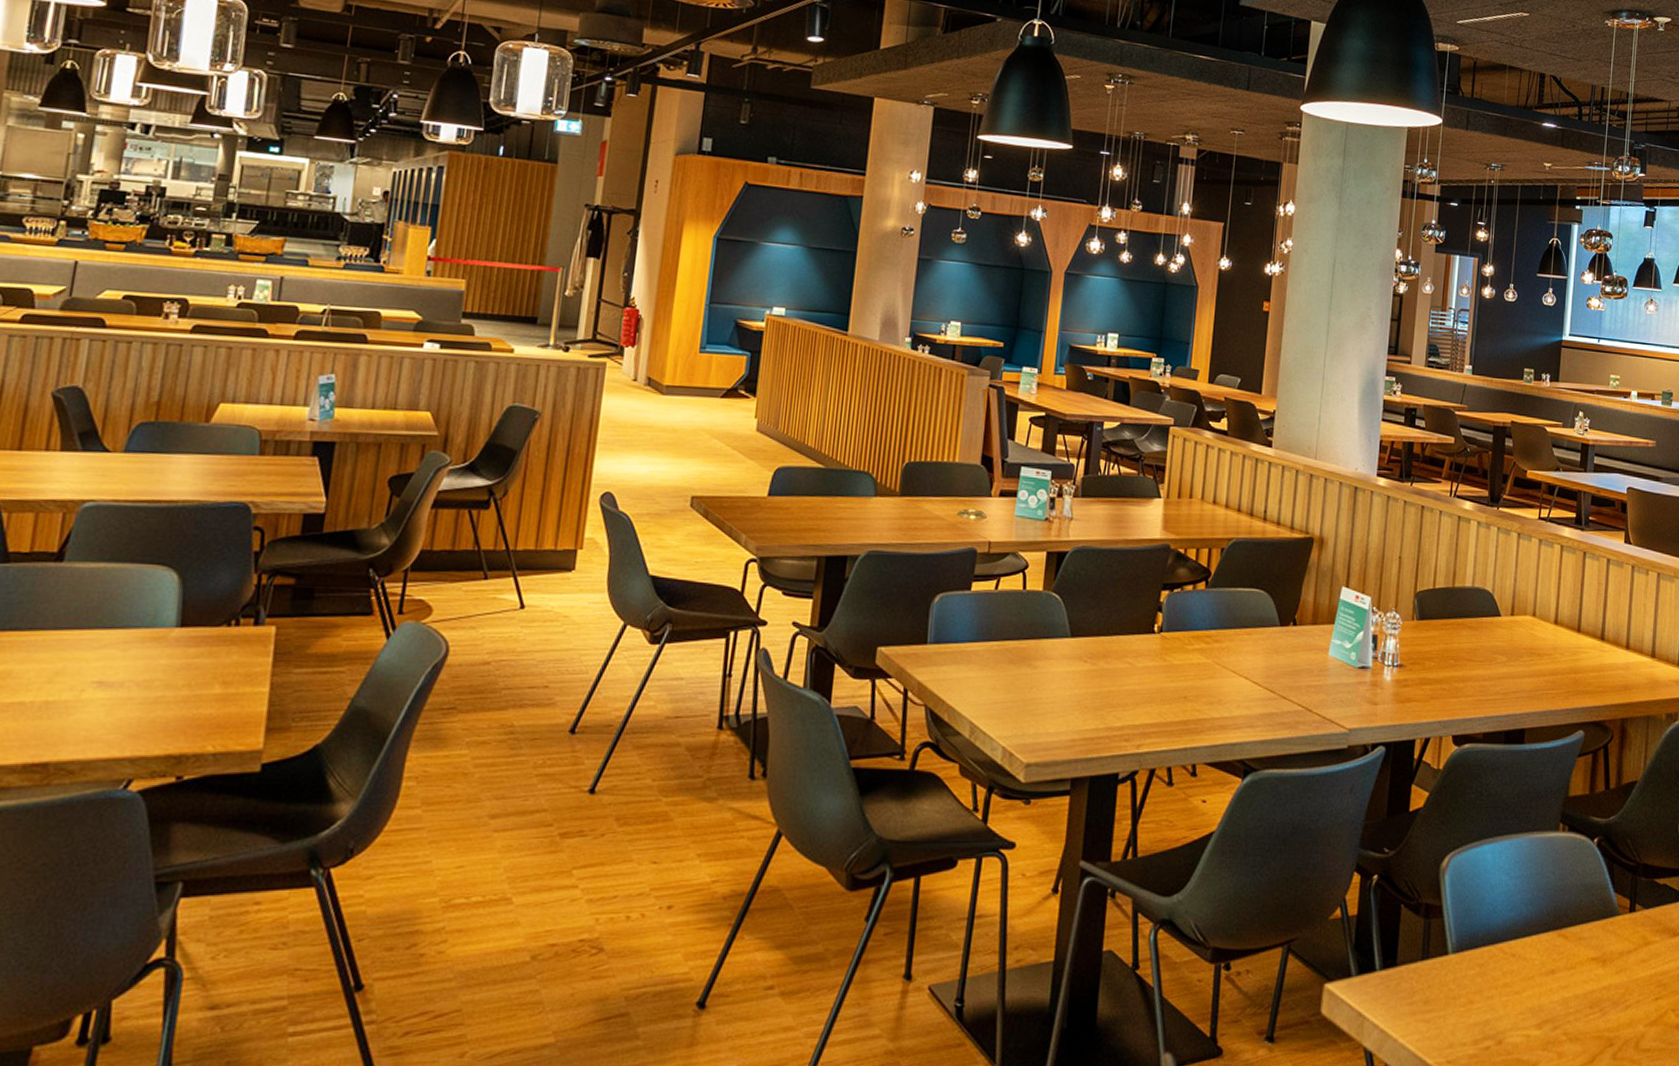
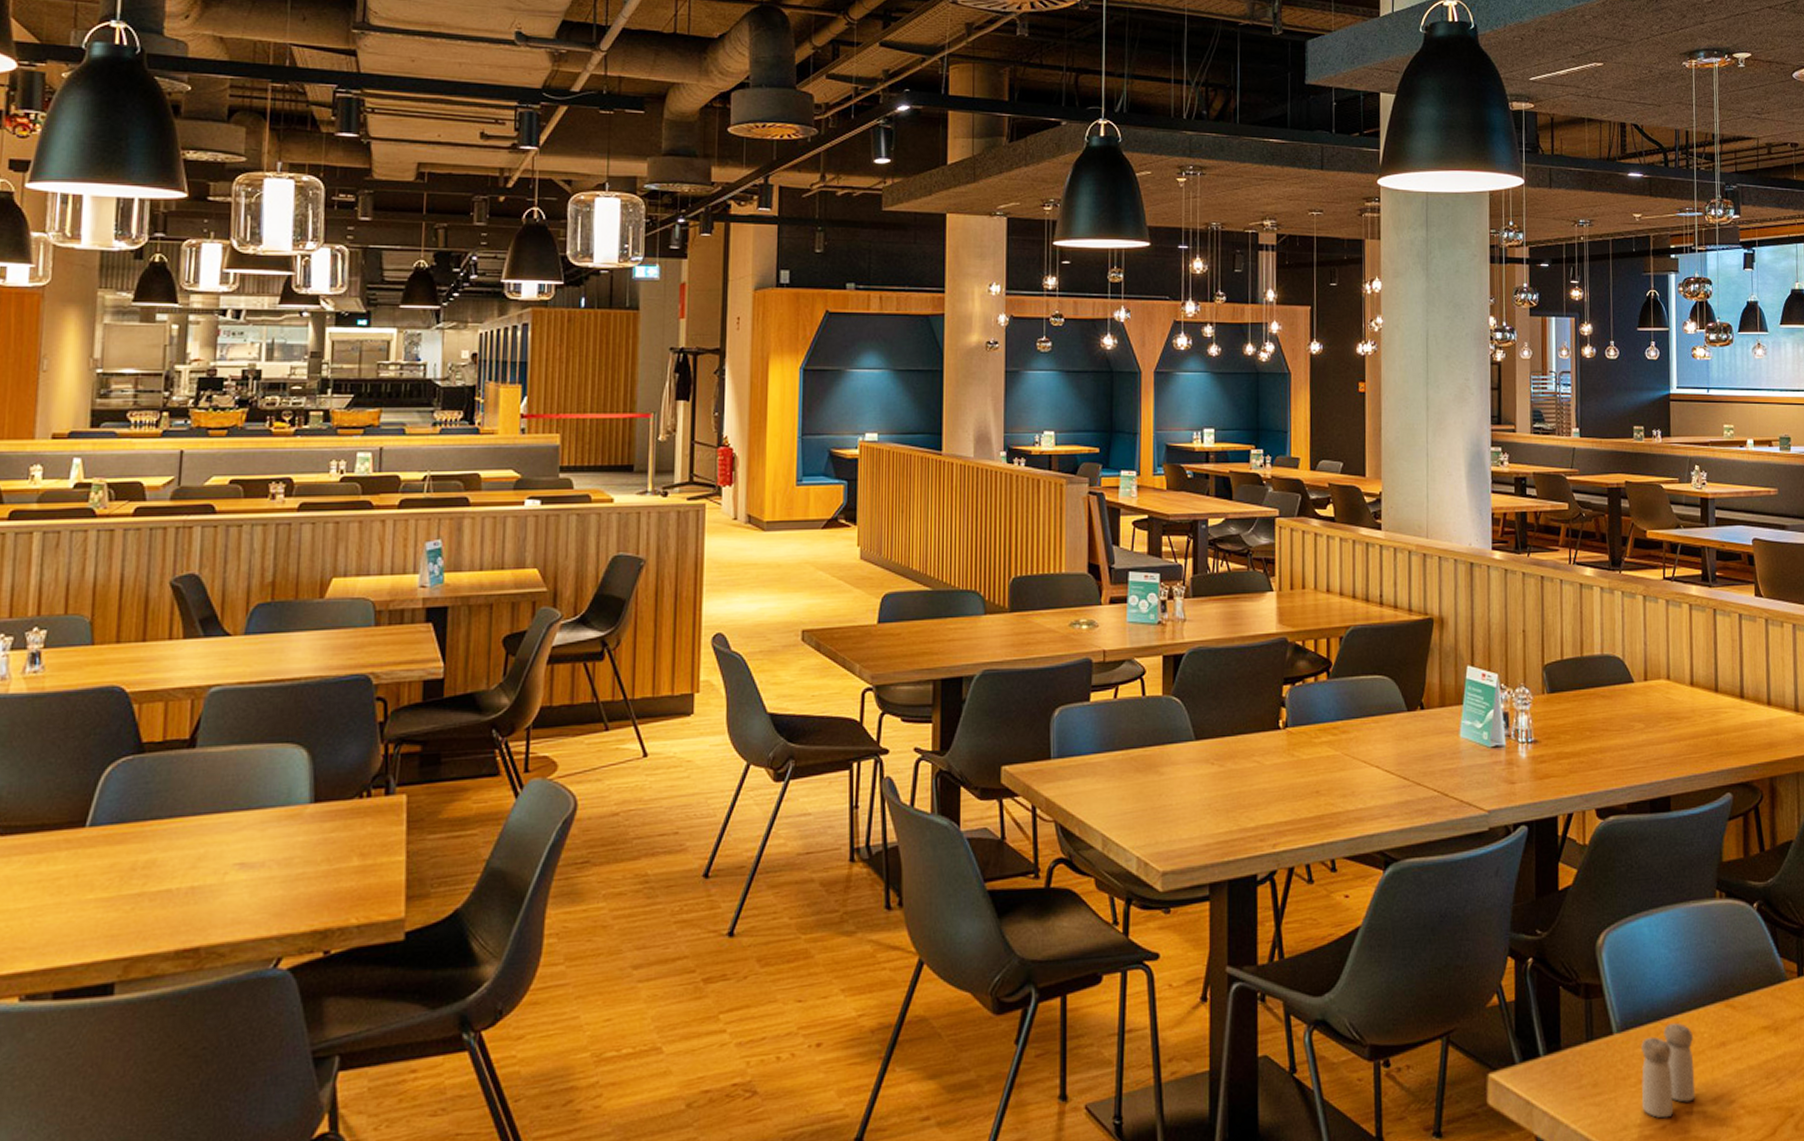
salt and pepper shaker: none [1469,947,1524,1039] -> present [1641,1022,1696,1119]

